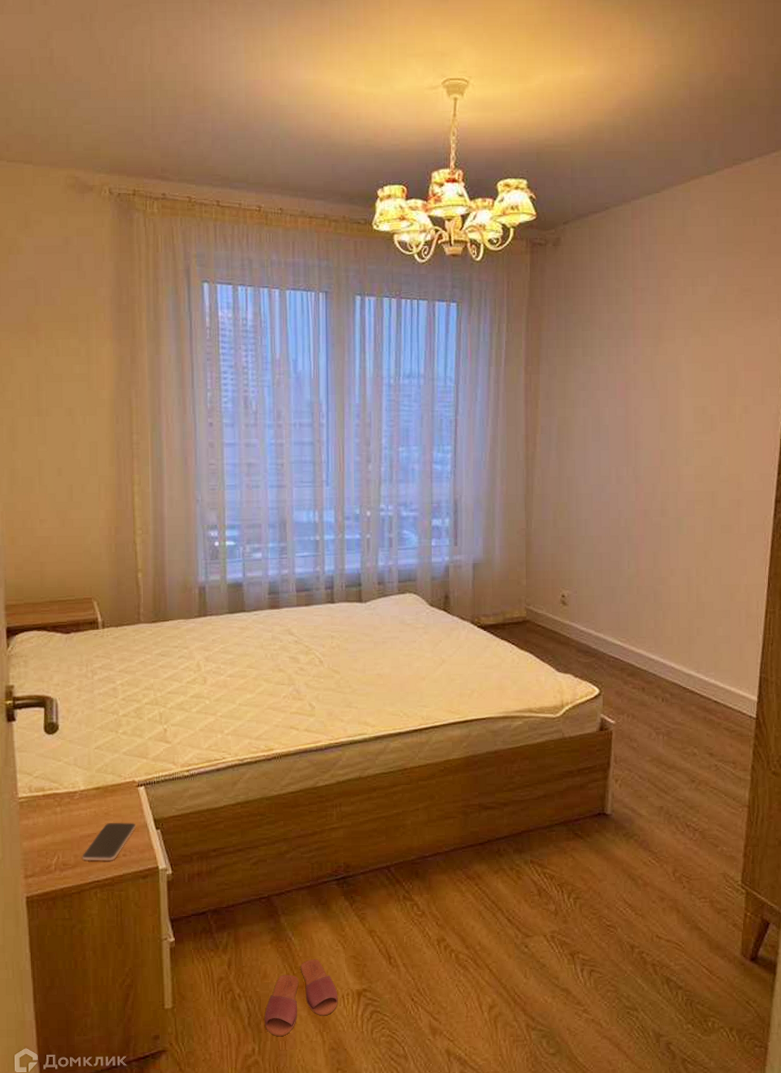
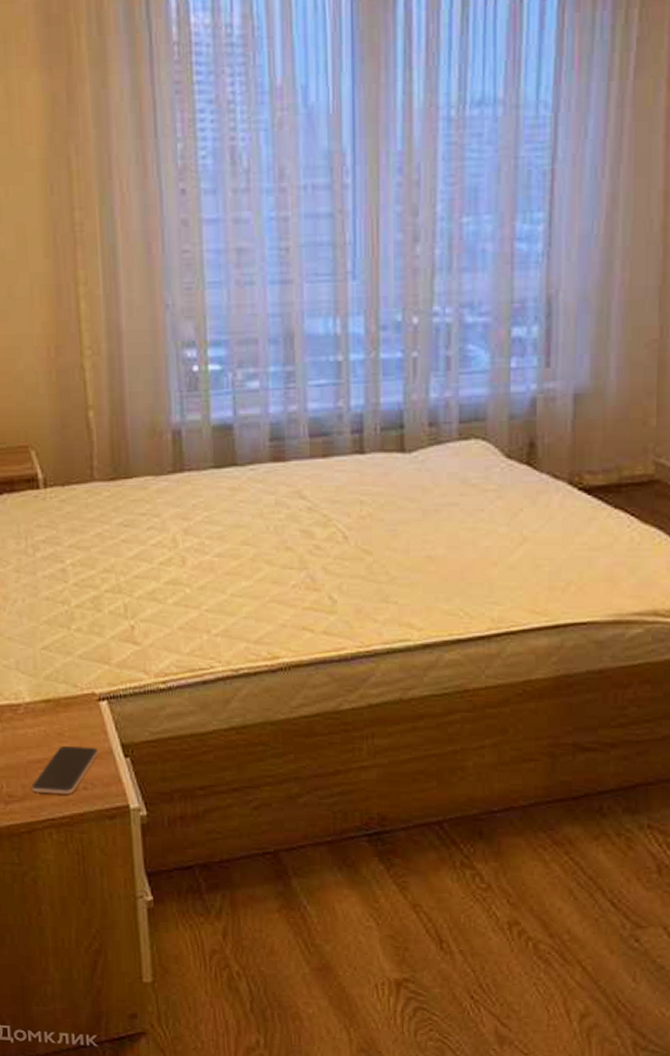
slippers: present [264,959,338,1037] -> none [271,935,370,1029]

